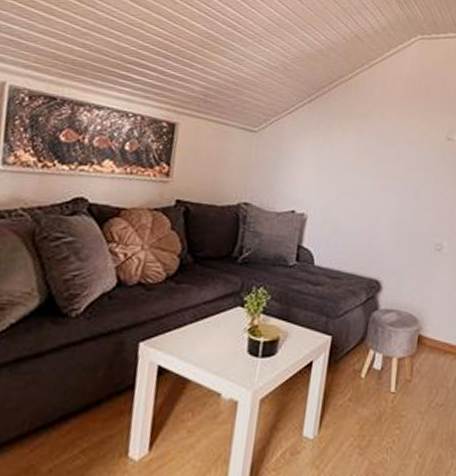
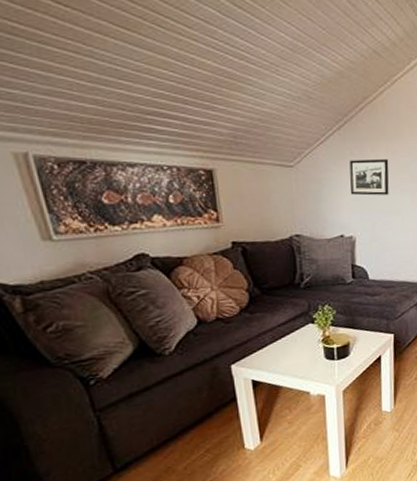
picture frame: none [309,134,355,175] -> present [349,159,389,196]

